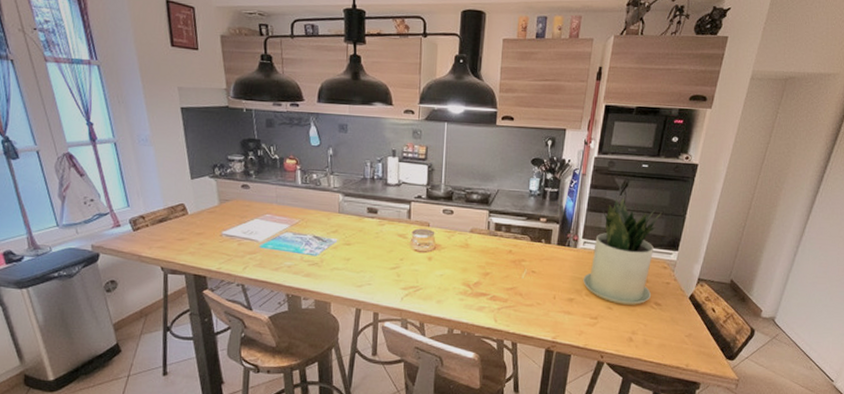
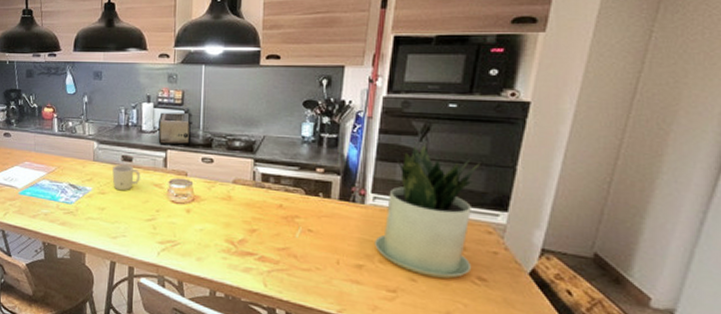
mug: none [358,216,386,242] -> present [112,164,141,191]
toaster: none [402,166,435,198] -> present [158,112,192,146]

